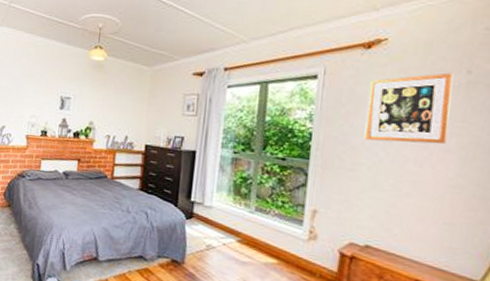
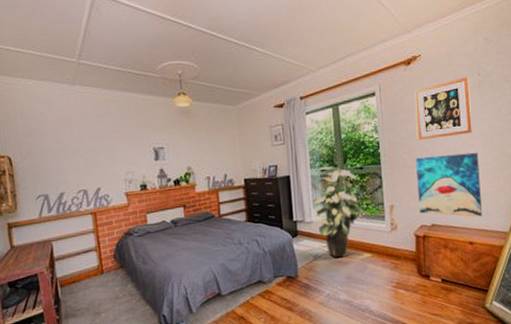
indoor plant: none [215,148,279,256] -> present [313,166,365,258]
wall art: none [351,160,451,252] -> present [416,152,482,217]

